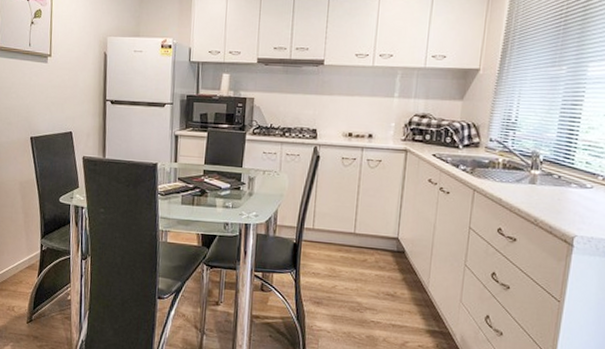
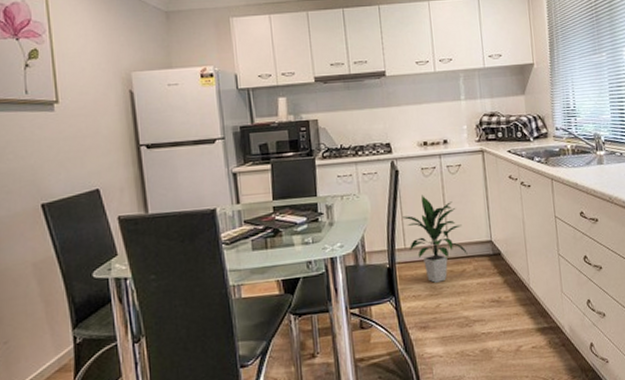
indoor plant: none [316,182,372,266] -> present [403,195,468,283]

